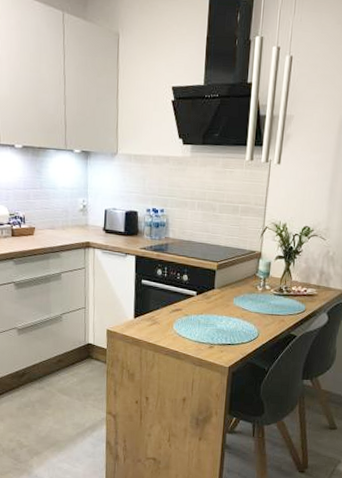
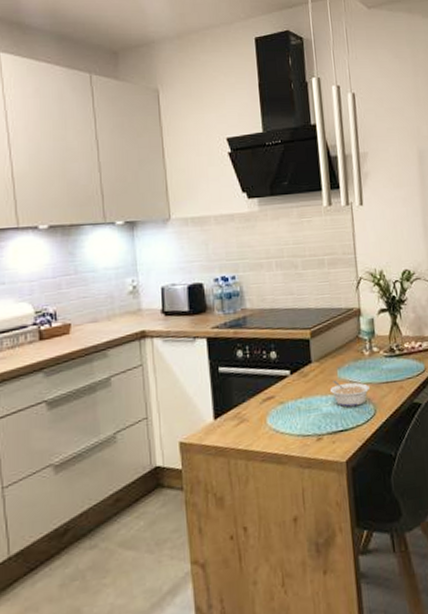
legume: none [225,305,257,328] -> present [329,379,370,407]

